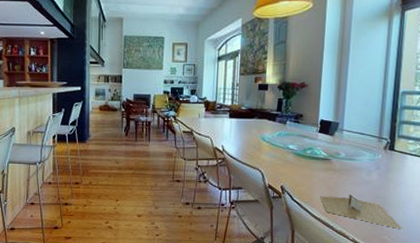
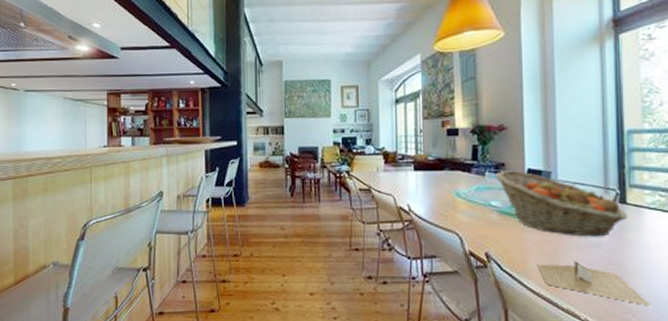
fruit basket: none [295,121,394,176] -> present [496,171,627,237]

